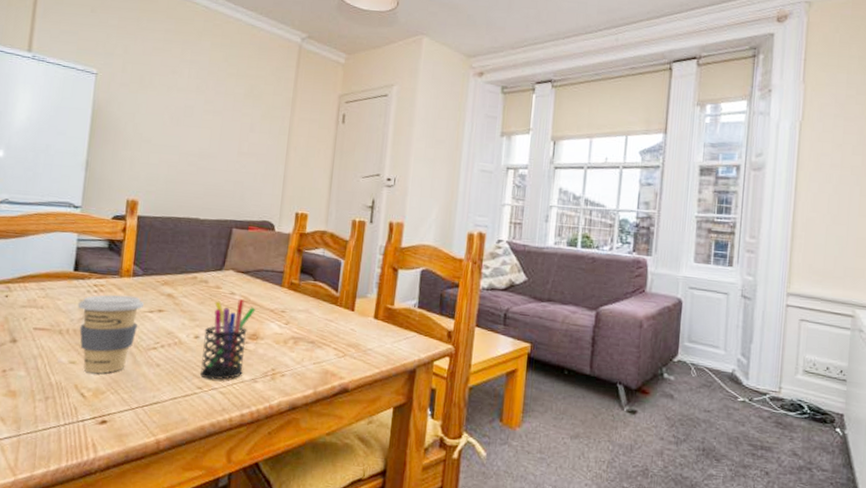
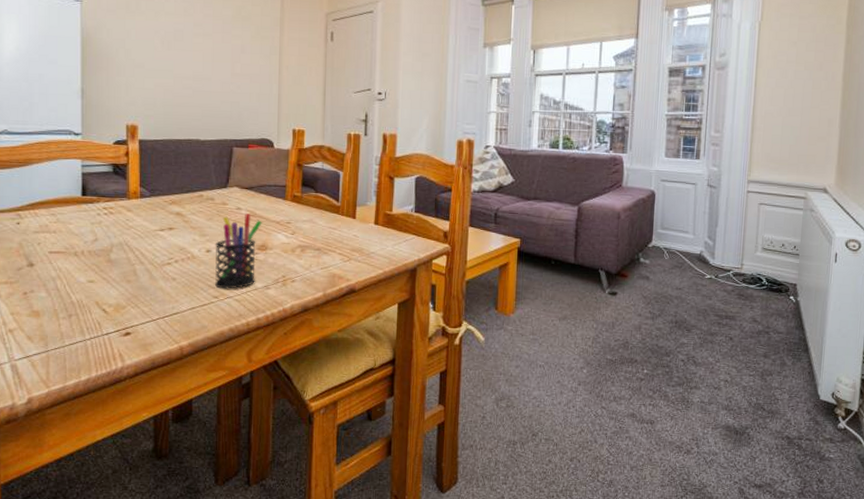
coffee cup: present [78,295,145,374] -> none [90,216,155,290]

